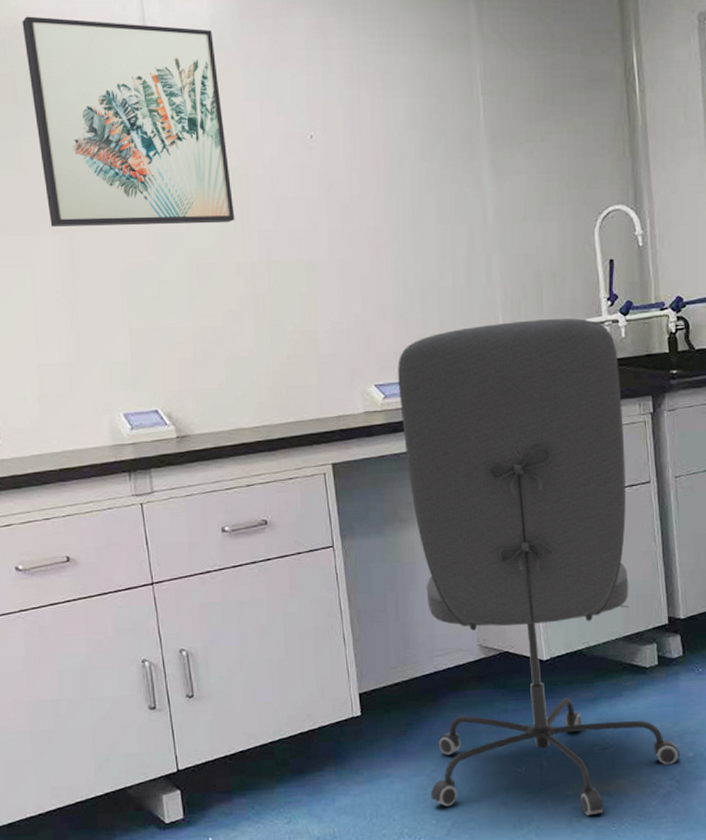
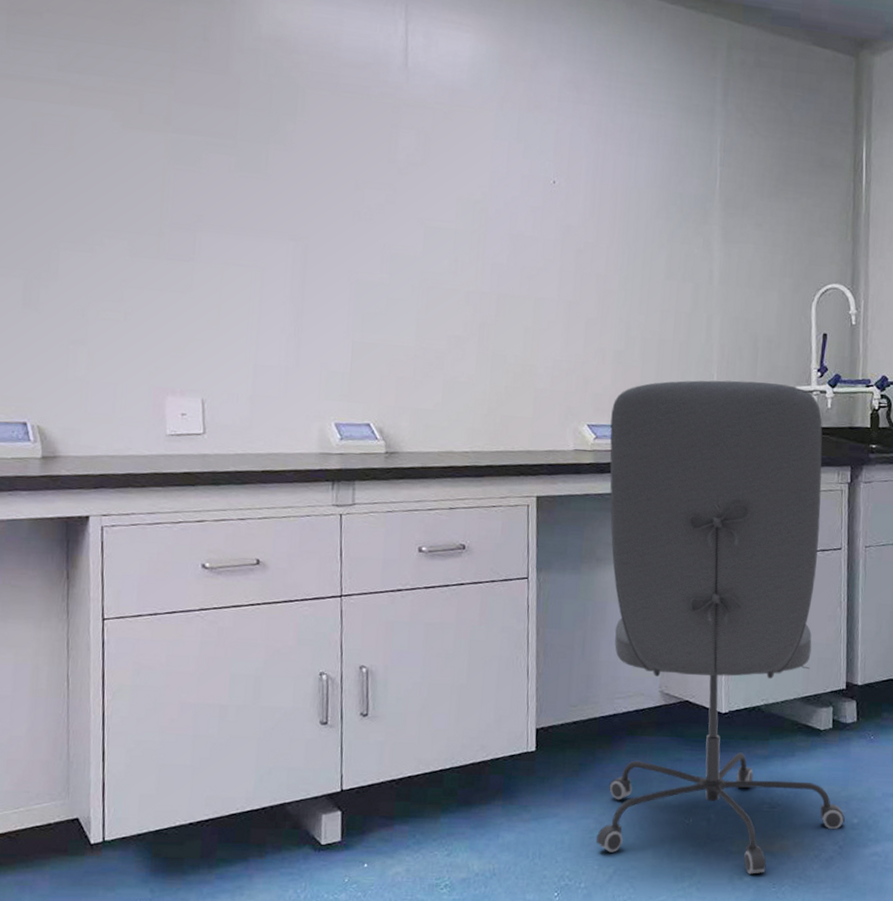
wall art: present [22,16,235,227] -> none [286,31,471,252]

